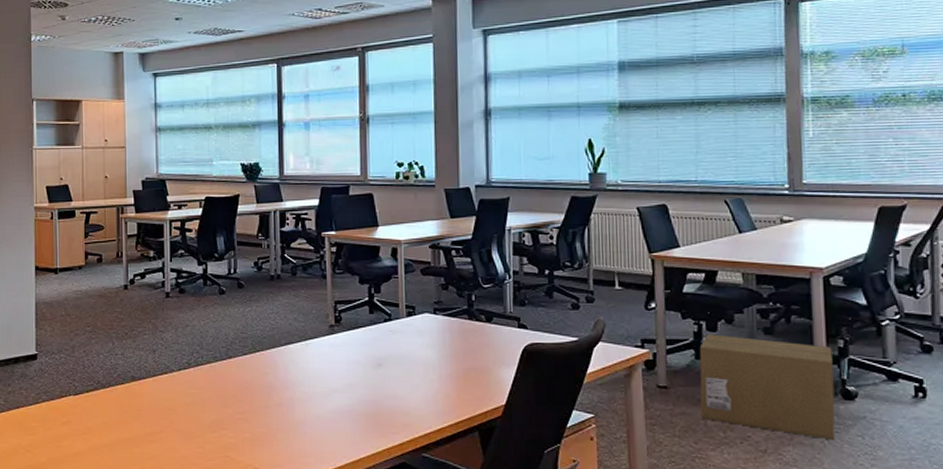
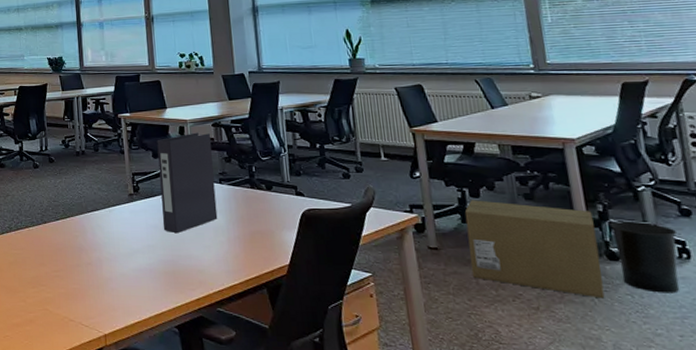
binder: none [365,255,429,371] -> present [157,132,218,234]
waste bin: none [849,357,915,434] -> present [609,221,680,293]

